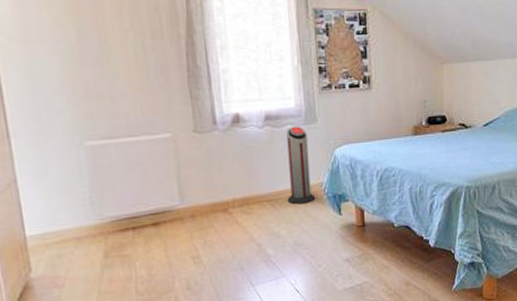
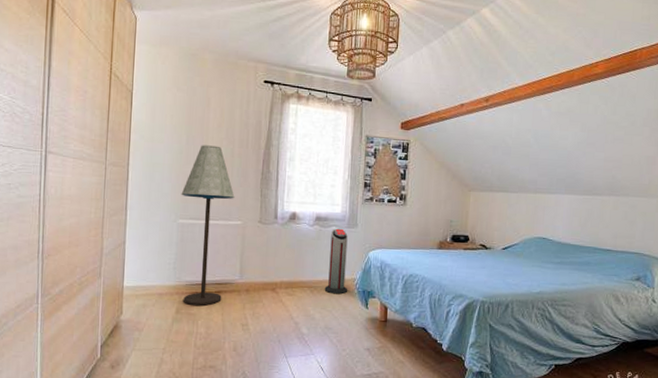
floor lamp: none [82,40,161,246] -> present [181,145,235,306]

